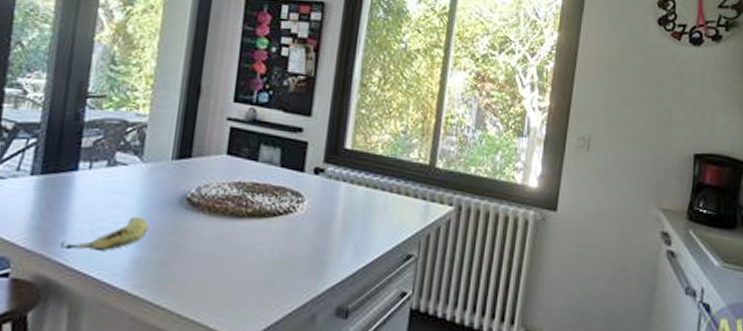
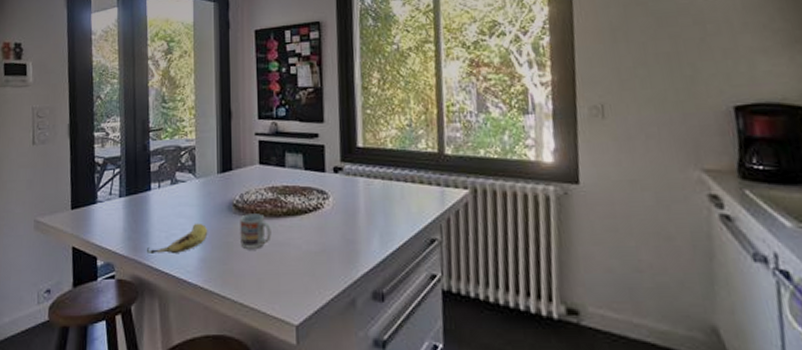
cup: none [188,211,230,252] -> present [240,213,271,249]

